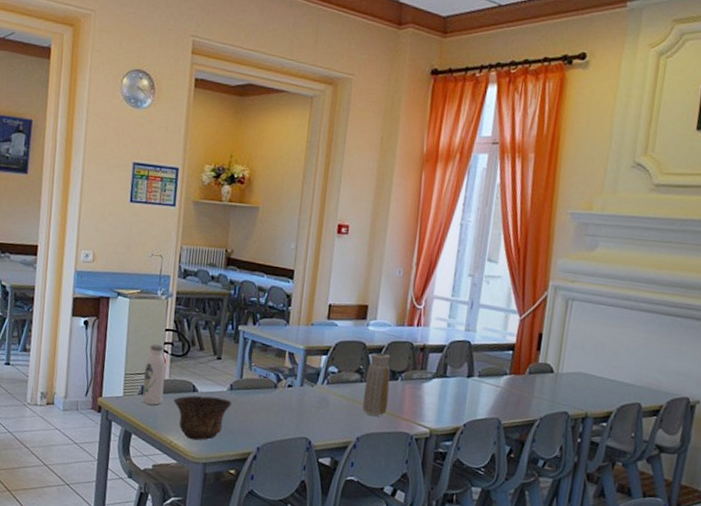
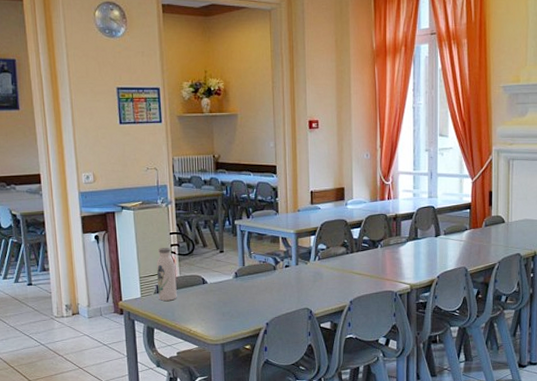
bowl: present [174,395,232,441] -> none [187,286,238,326]
vase: present [362,352,391,416] -> none [351,226,372,280]

